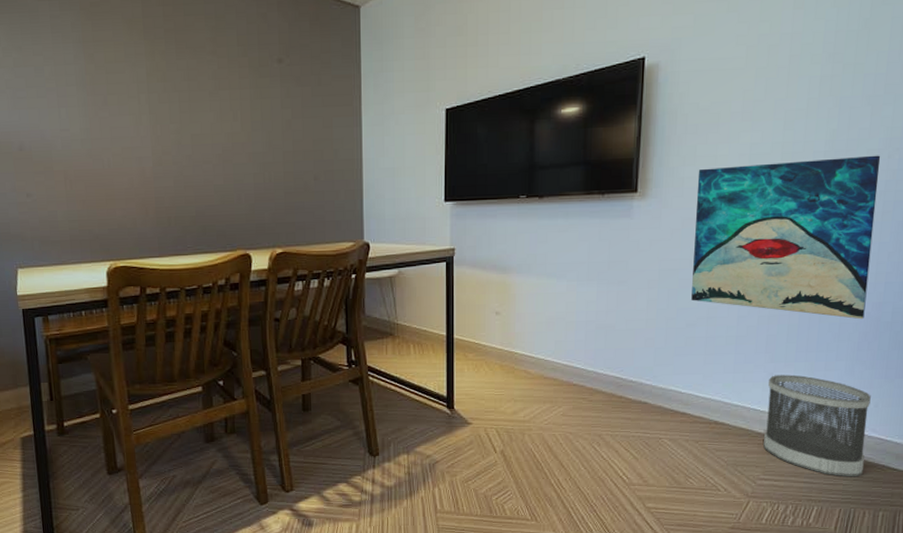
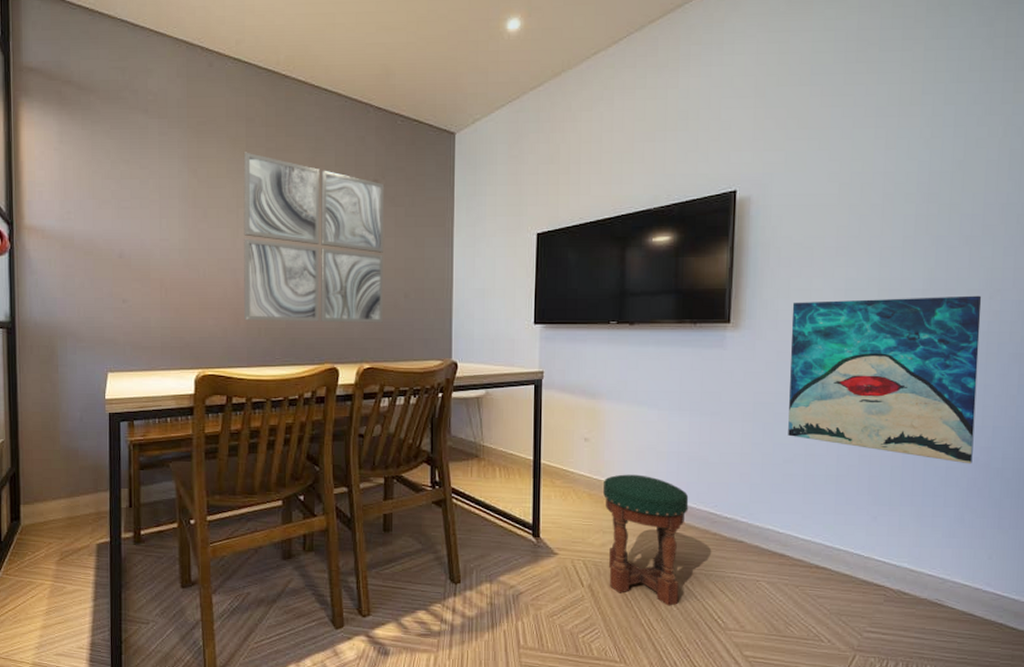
wall art: none [141,33,293,210] -> present [243,152,385,323]
stool: none [513,344,596,466] -> present [602,474,689,606]
wastebasket: present [763,374,871,477] -> none [869,519,984,635]

